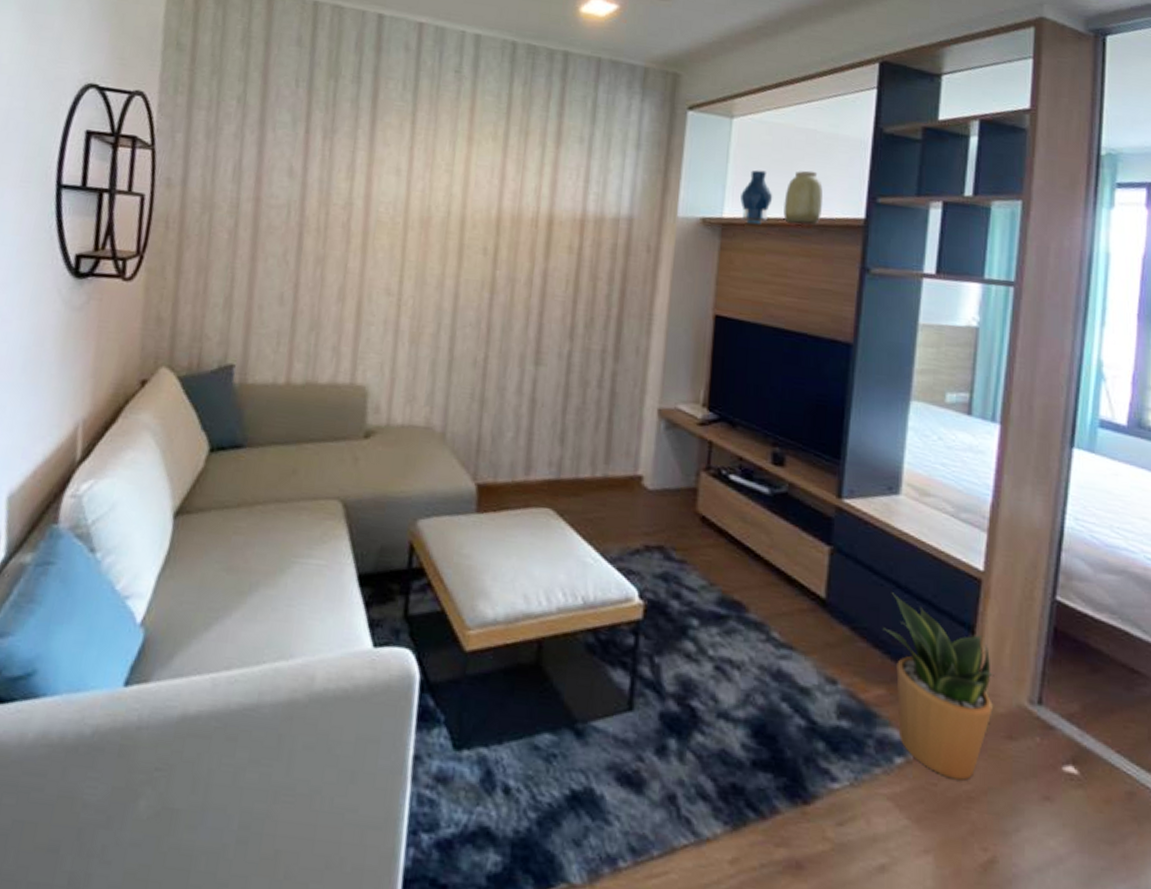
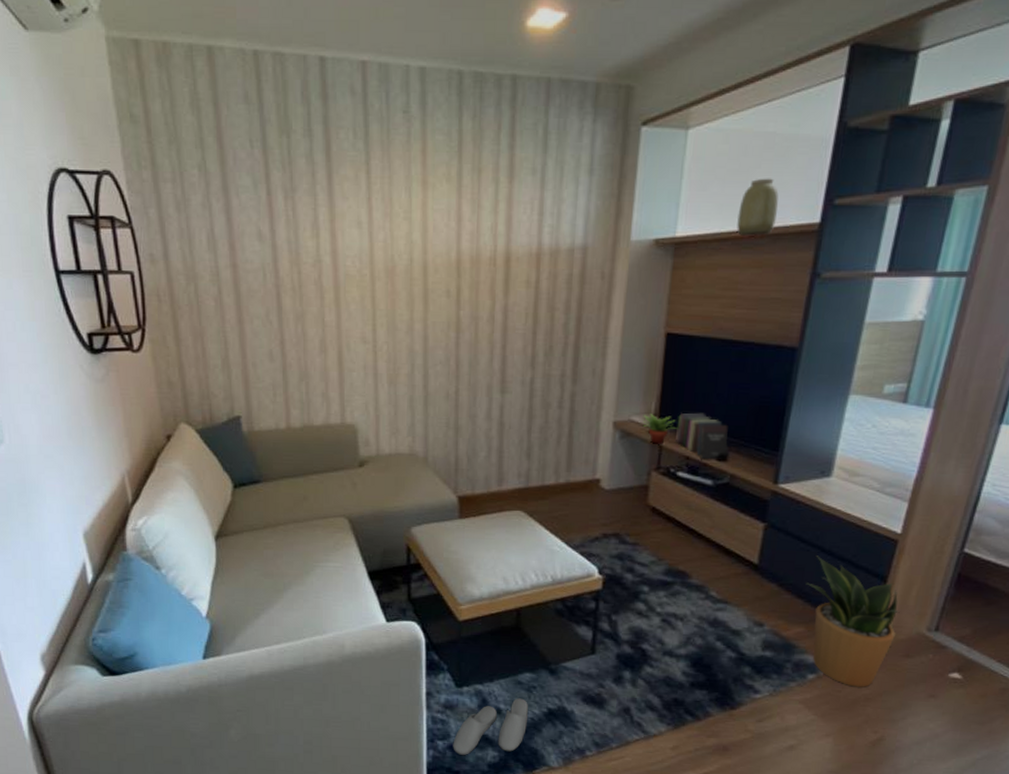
slippers: none [441,771,546,860] -> present [453,698,529,756]
succulent plant: none [690,402,729,440] -> present [642,412,678,444]
books: none [727,406,785,464] -> present [675,412,728,459]
vase: present [740,170,773,226] -> none [694,183,727,242]

